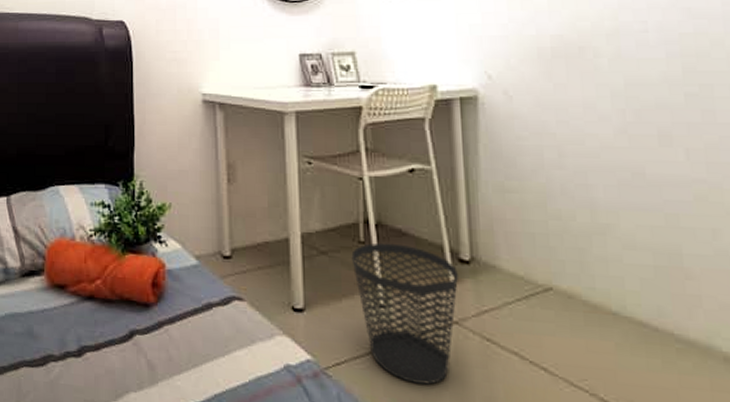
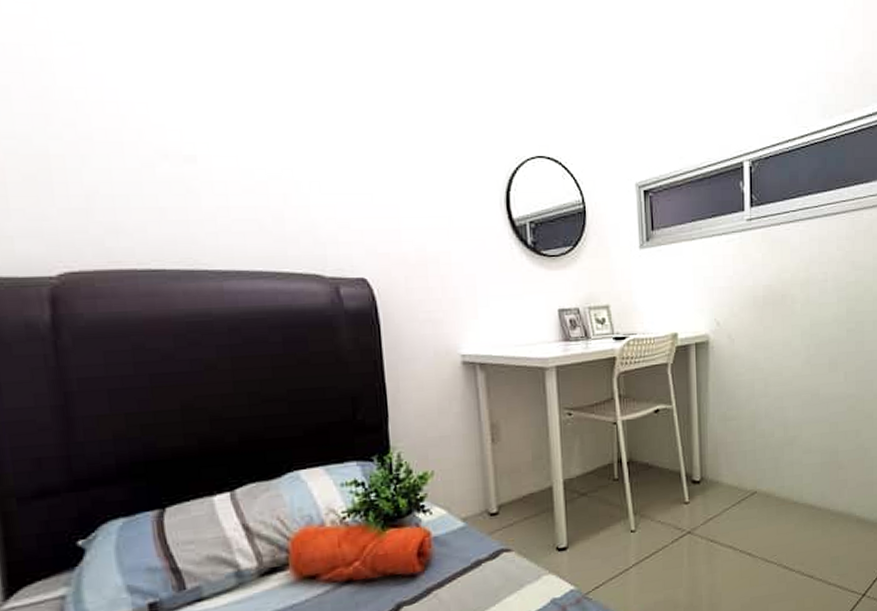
wastebasket: present [351,242,458,385] -> none [607,476,691,588]

